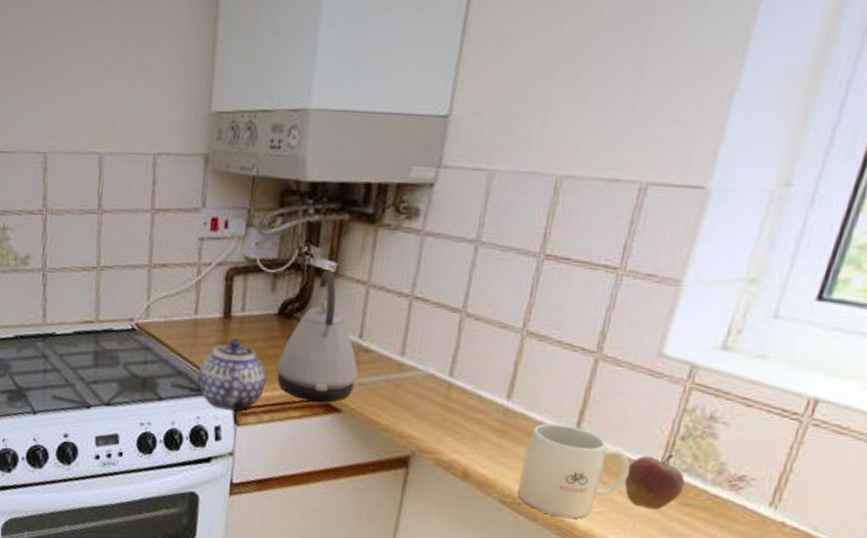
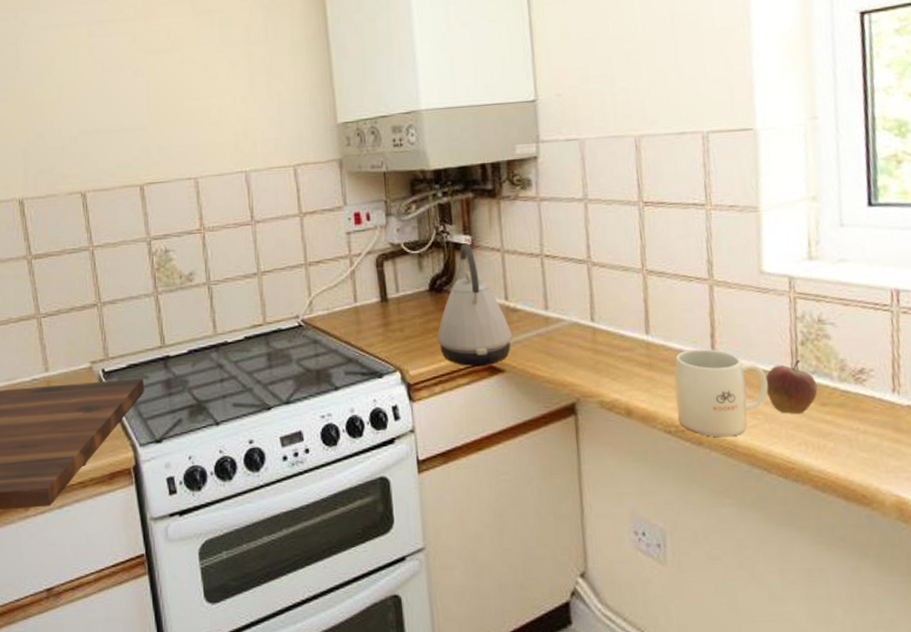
teapot: present [197,338,267,411] -> none [367,318,432,388]

